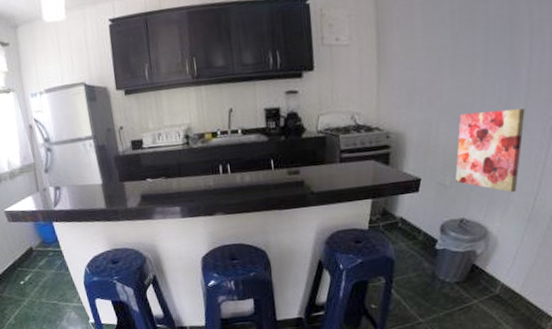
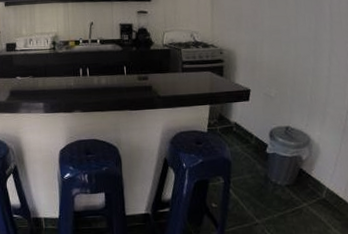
wall art: present [455,108,525,193] -> none [278,36,331,106]

